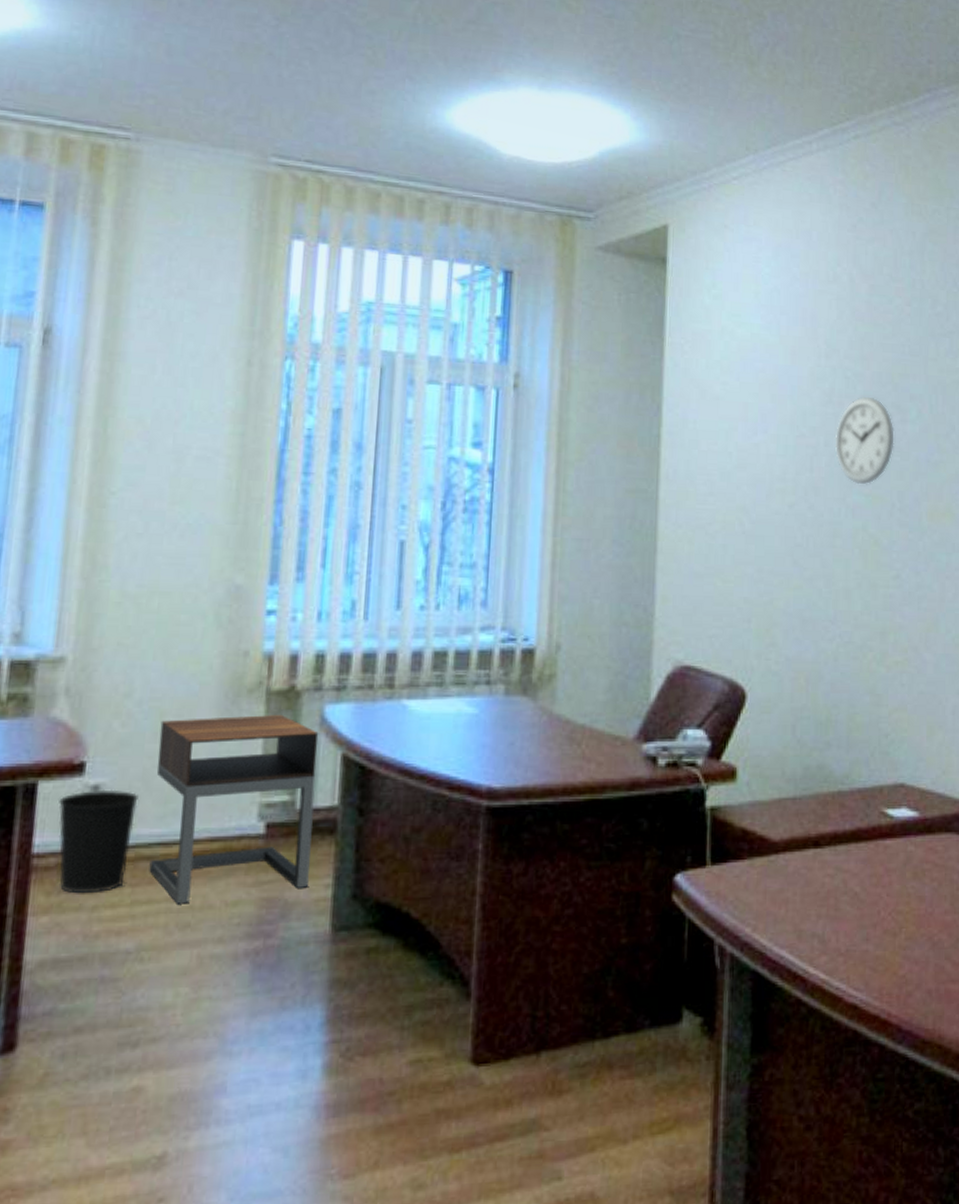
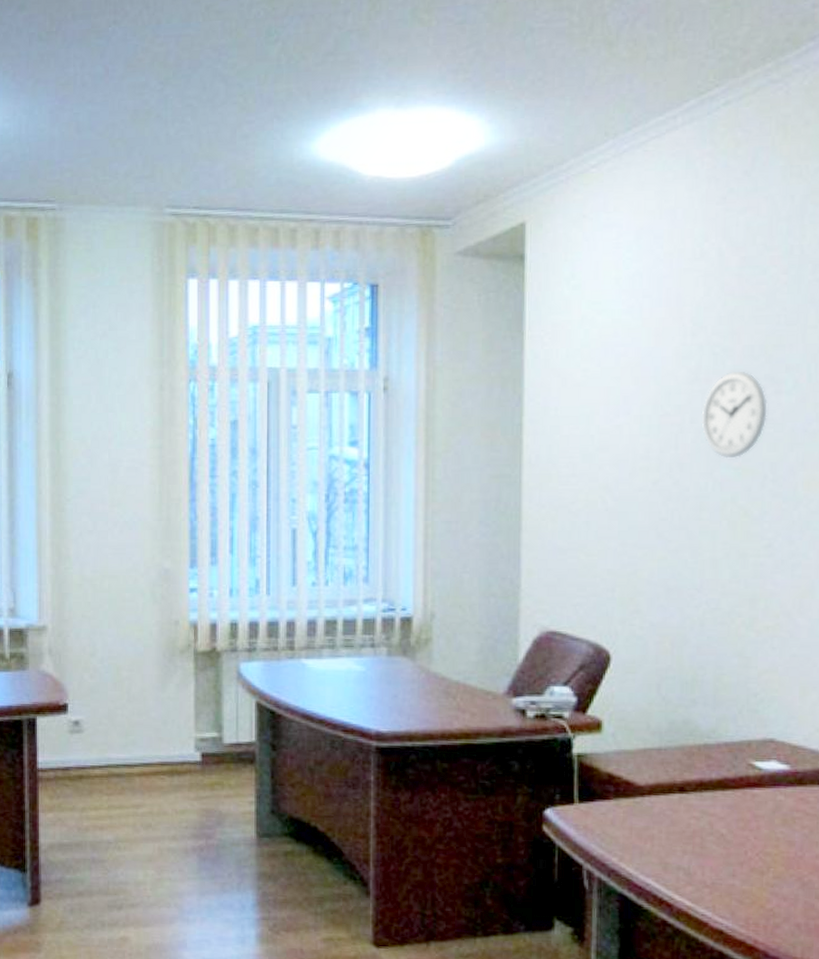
wastebasket: present [59,789,139,894] -> none [52,724,107,799]
nightstand: present [149,714,319,904] -> none [118,670,237,810]

